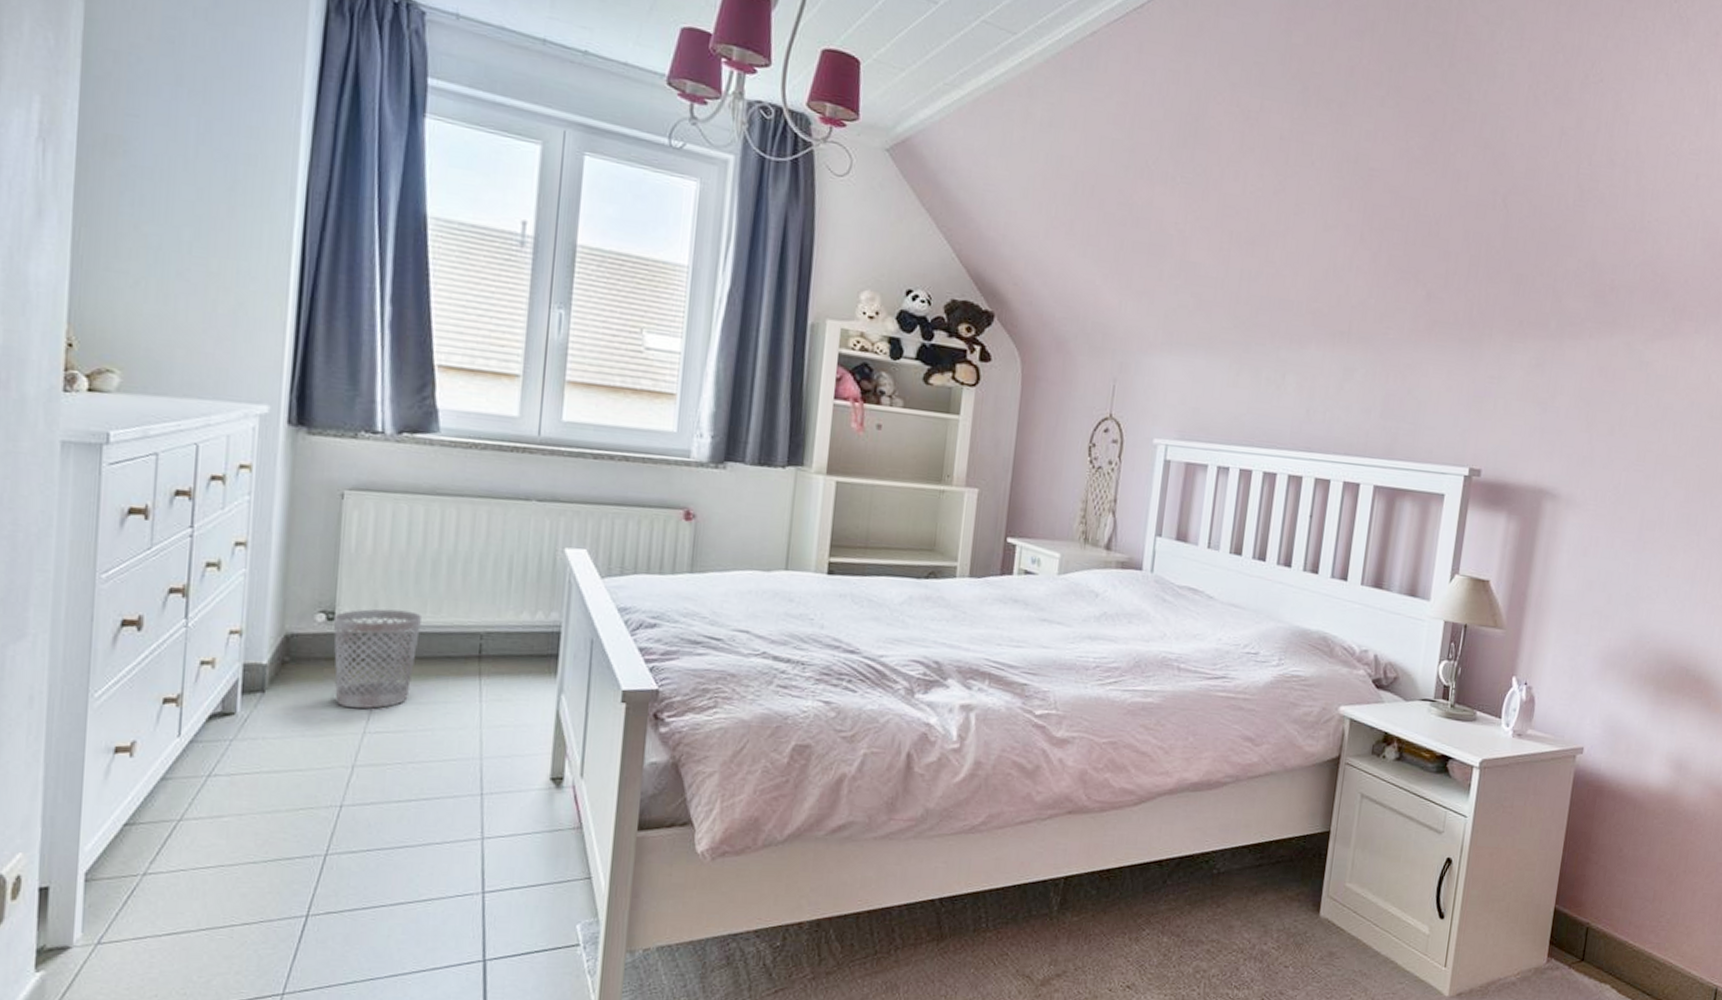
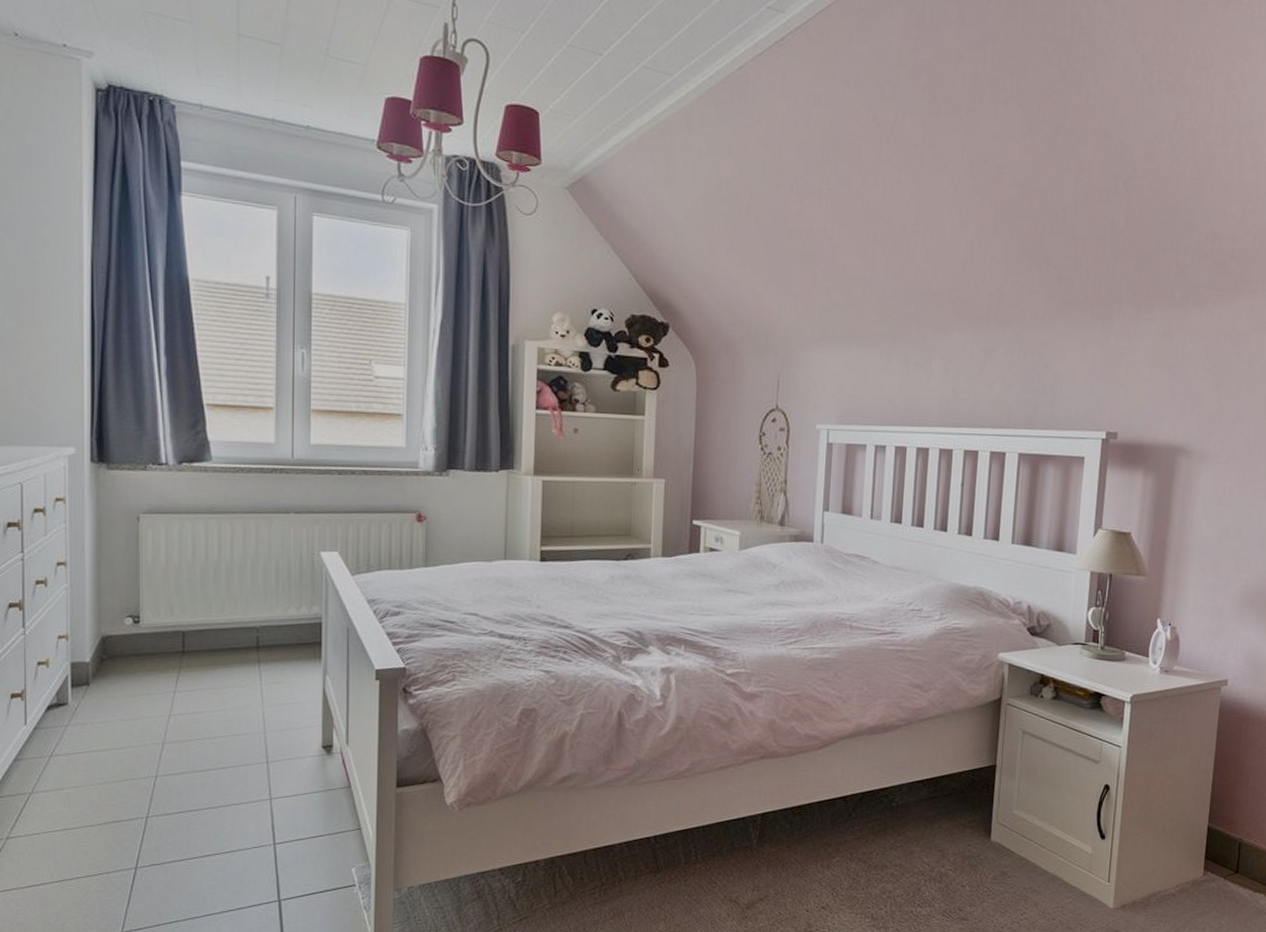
wastebasket: present [333,608,421,709] -> none [138,611,208,696]

